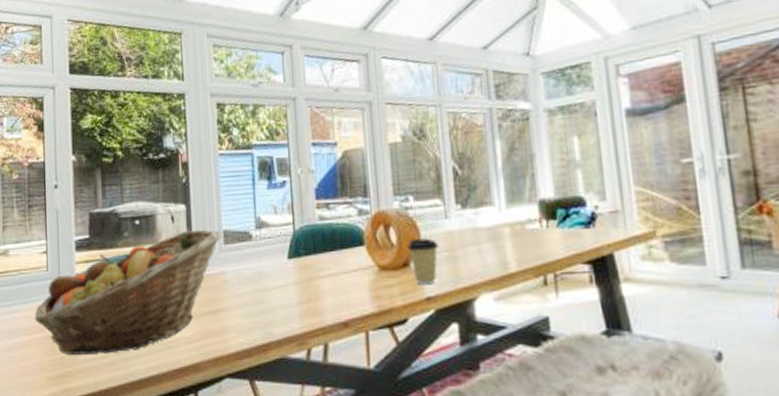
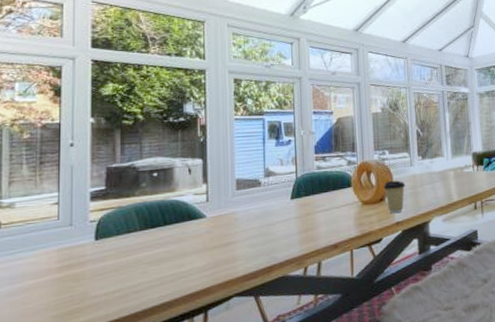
fruit basket: present [34,229,222,355] -> none [41,179,235,293]

